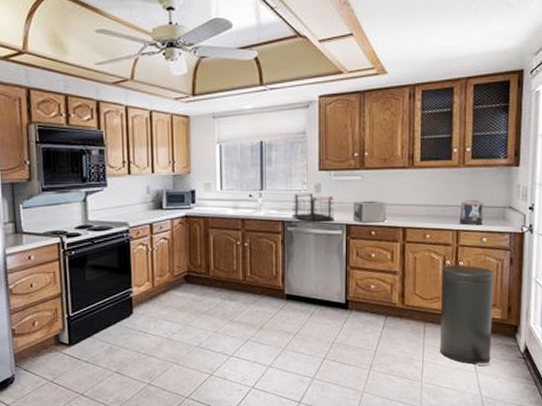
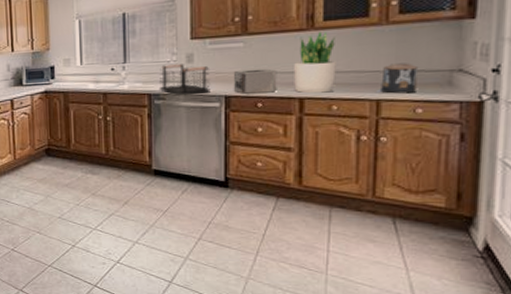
planter: none [399,170,429,224] -> present [294,32,336,94]
pedal bin: present [440,265,494,366] -> none [352,141,434,262]

